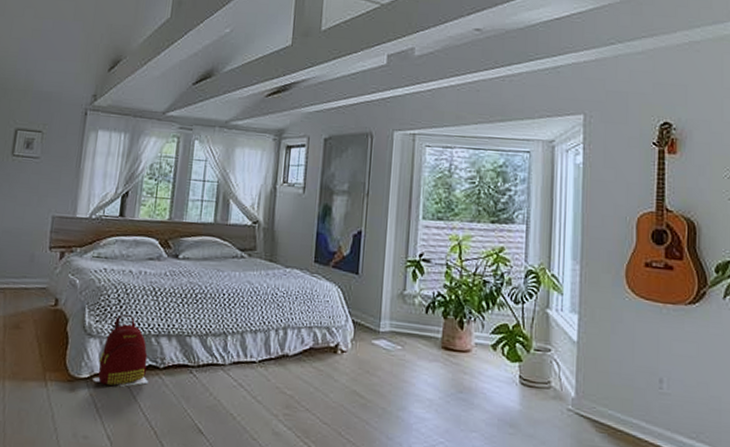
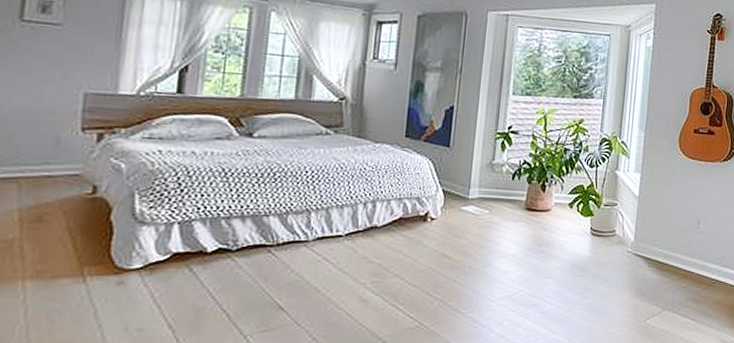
backpack: present [92,313,149,387] -> none [147,197,219,273]

